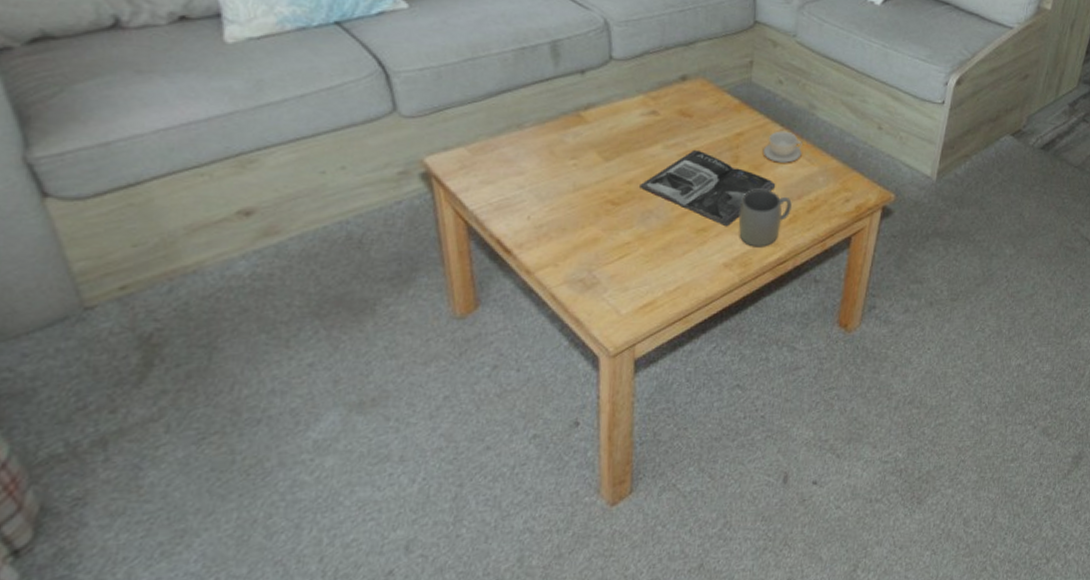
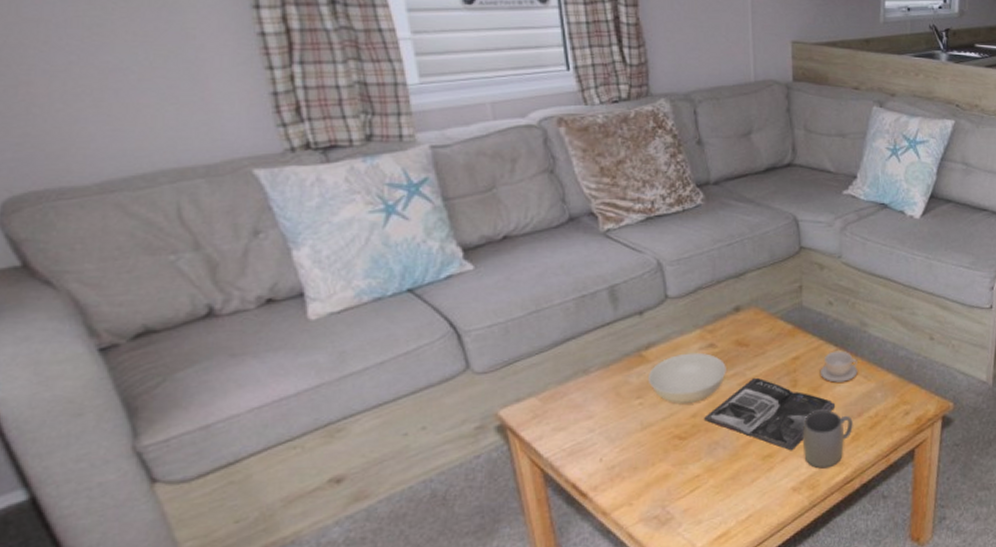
bowl: none [584,117,667,169] -> present [647,352,726,404]

